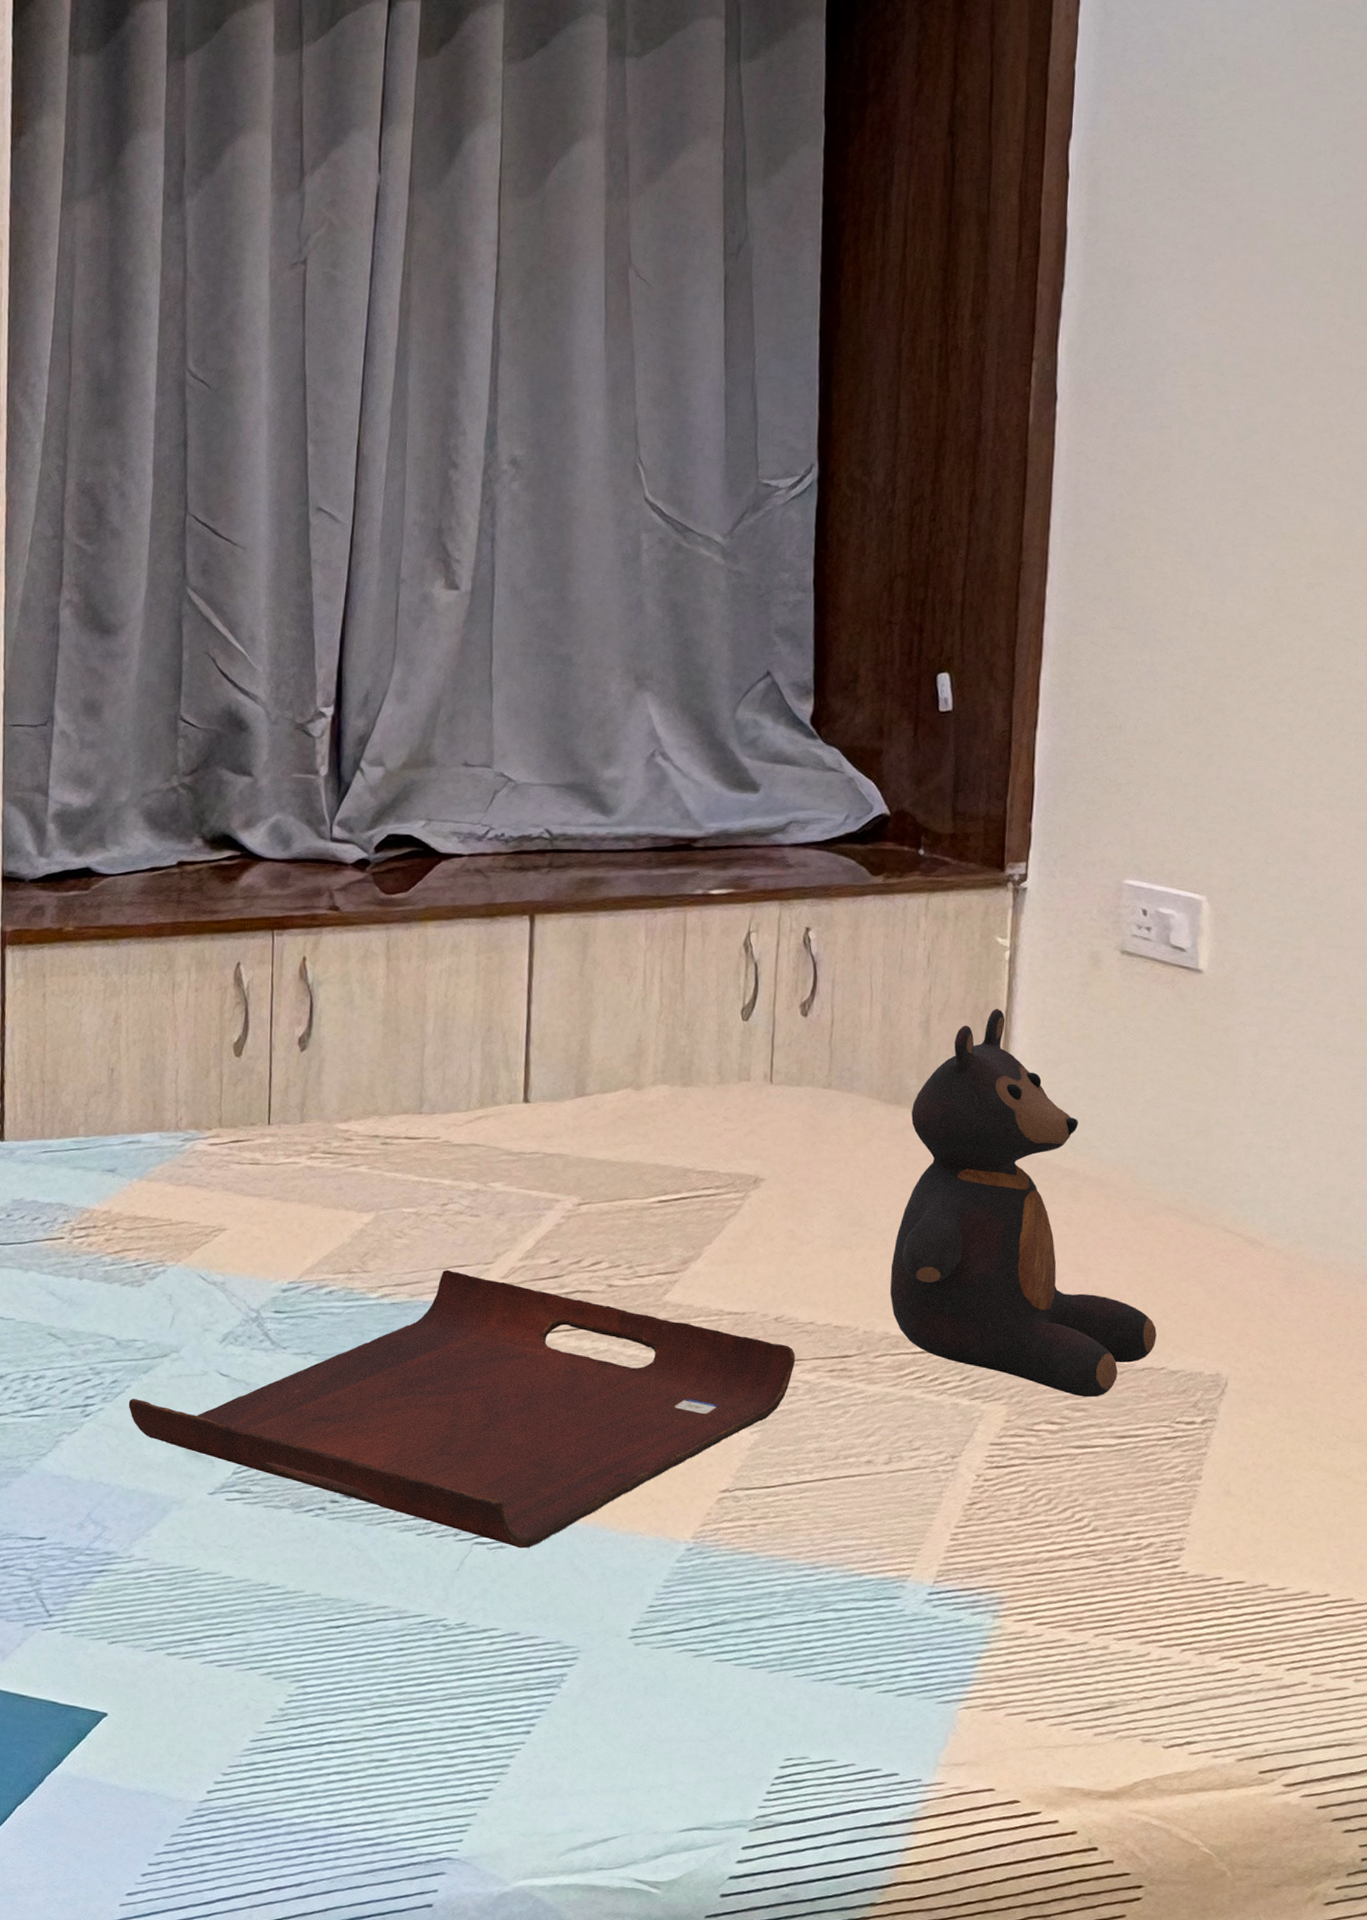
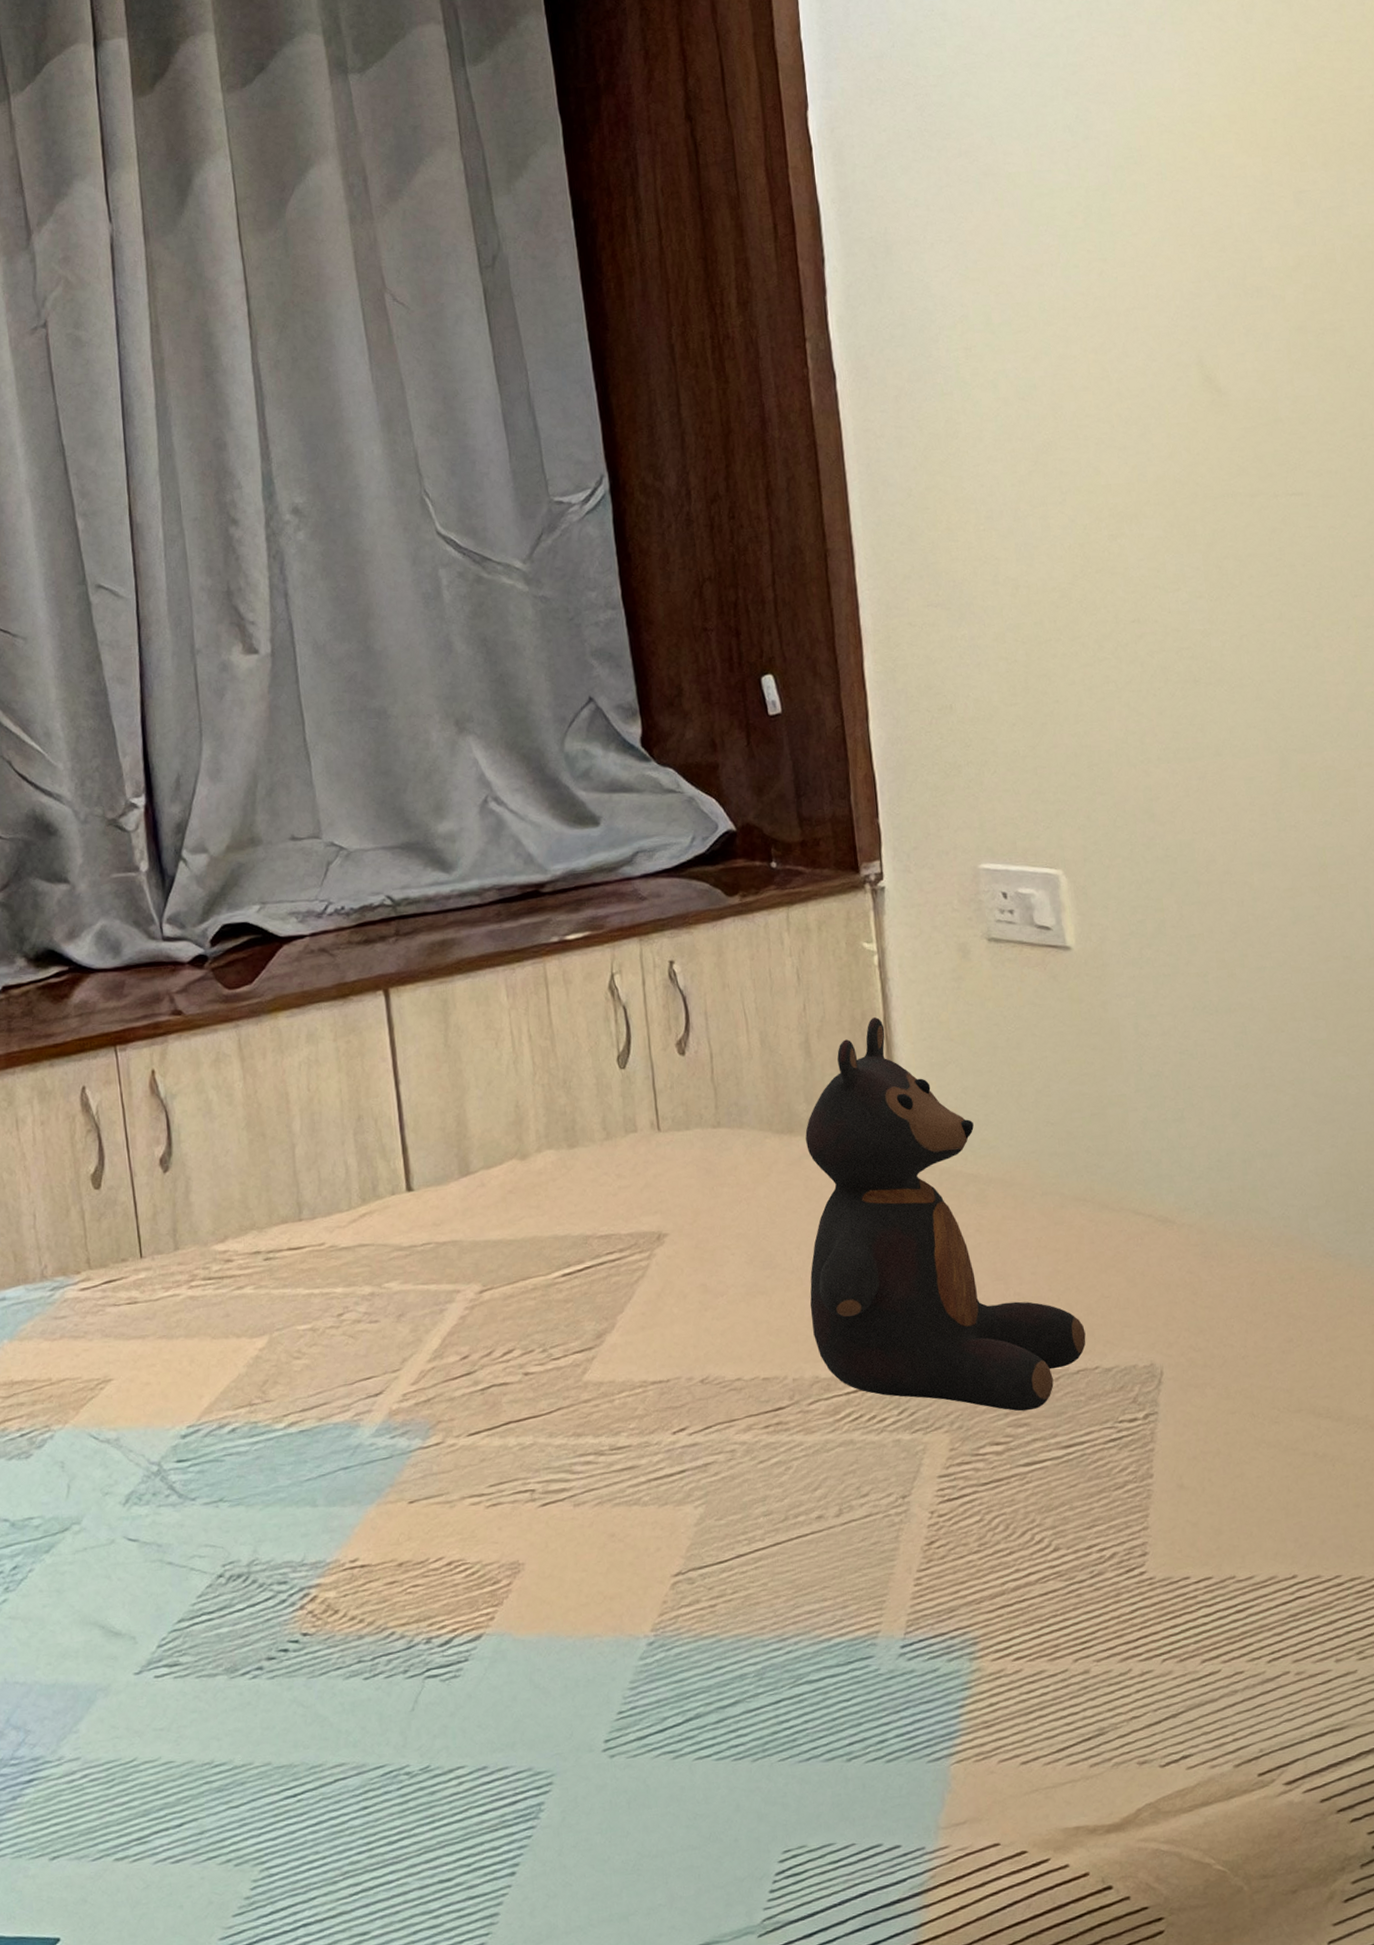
serving tray: present [128,1269,795,1549] -> none [33,1384,729,1675]

